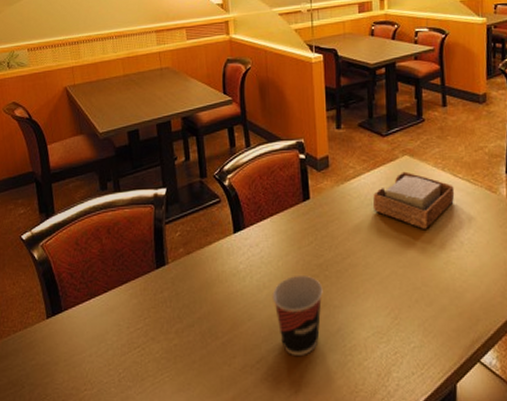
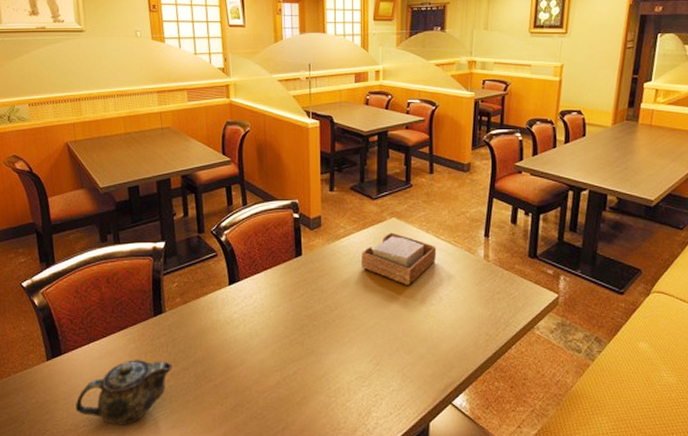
teapot: none [77,316,177,389] -> present [76,360,173,425]
cup: present [272,276,323,355] -> none [264,325,311,397]

